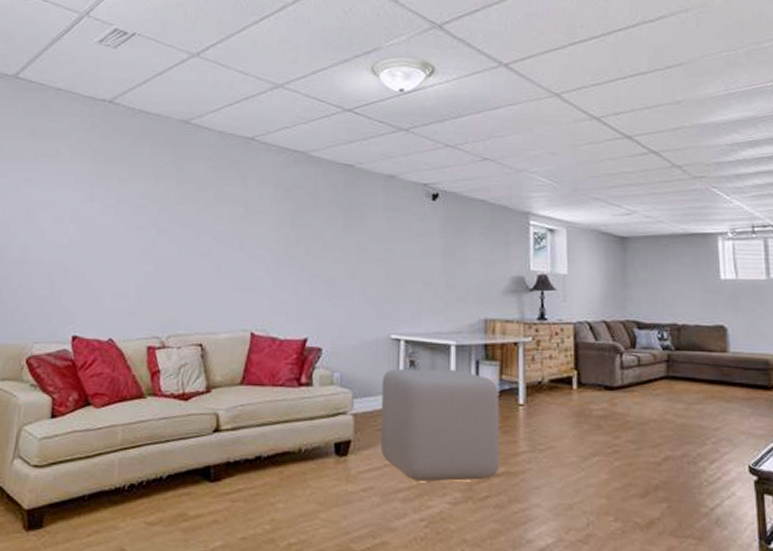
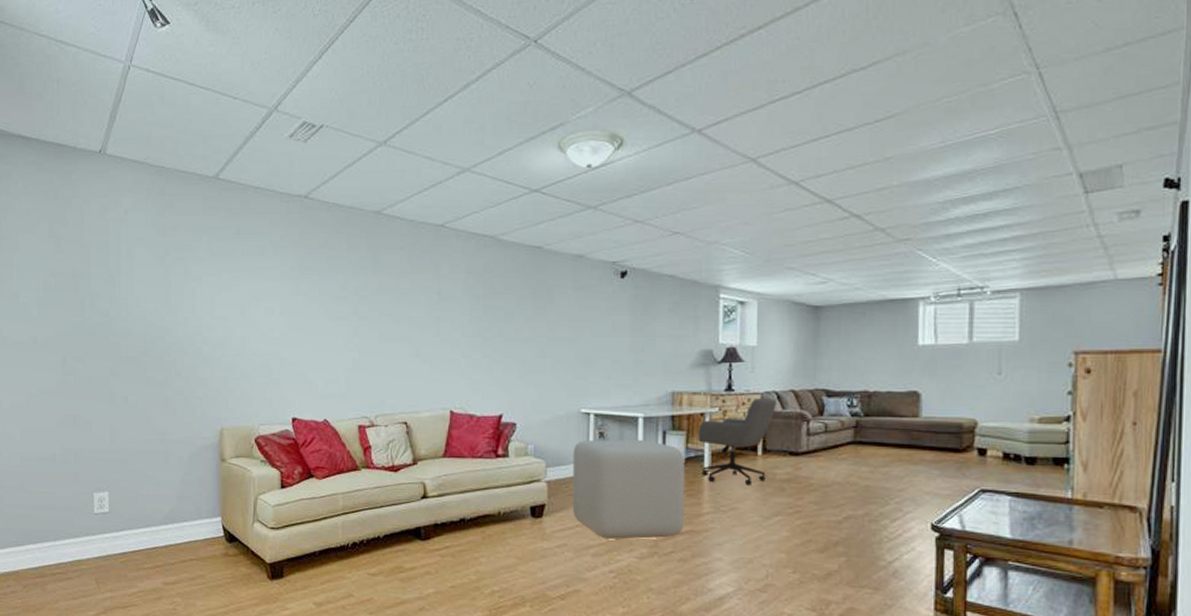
office chair: none [512,327,589,422] -> present [698,397,776,485]

